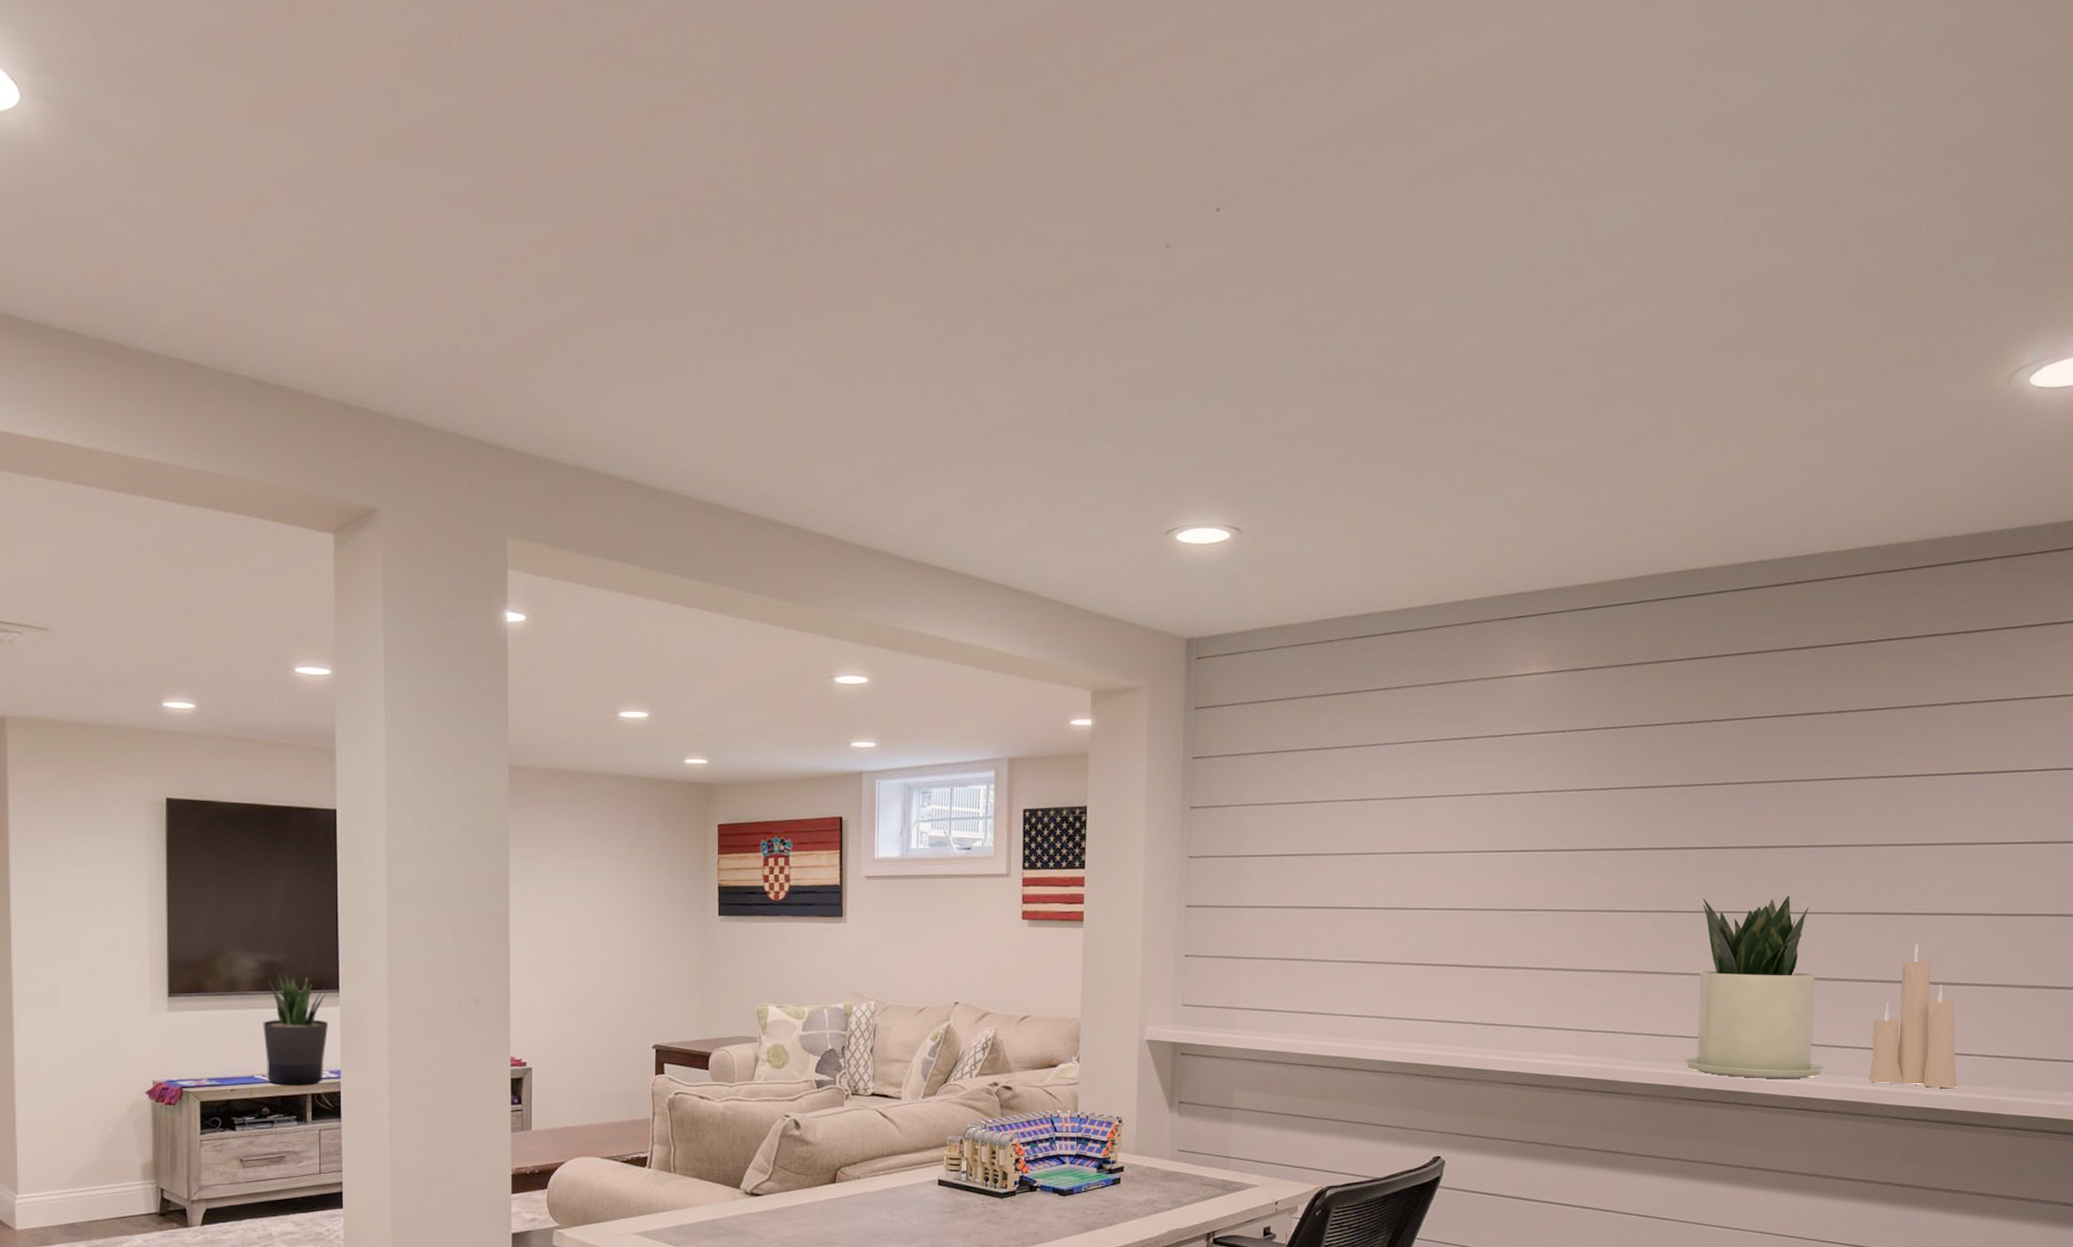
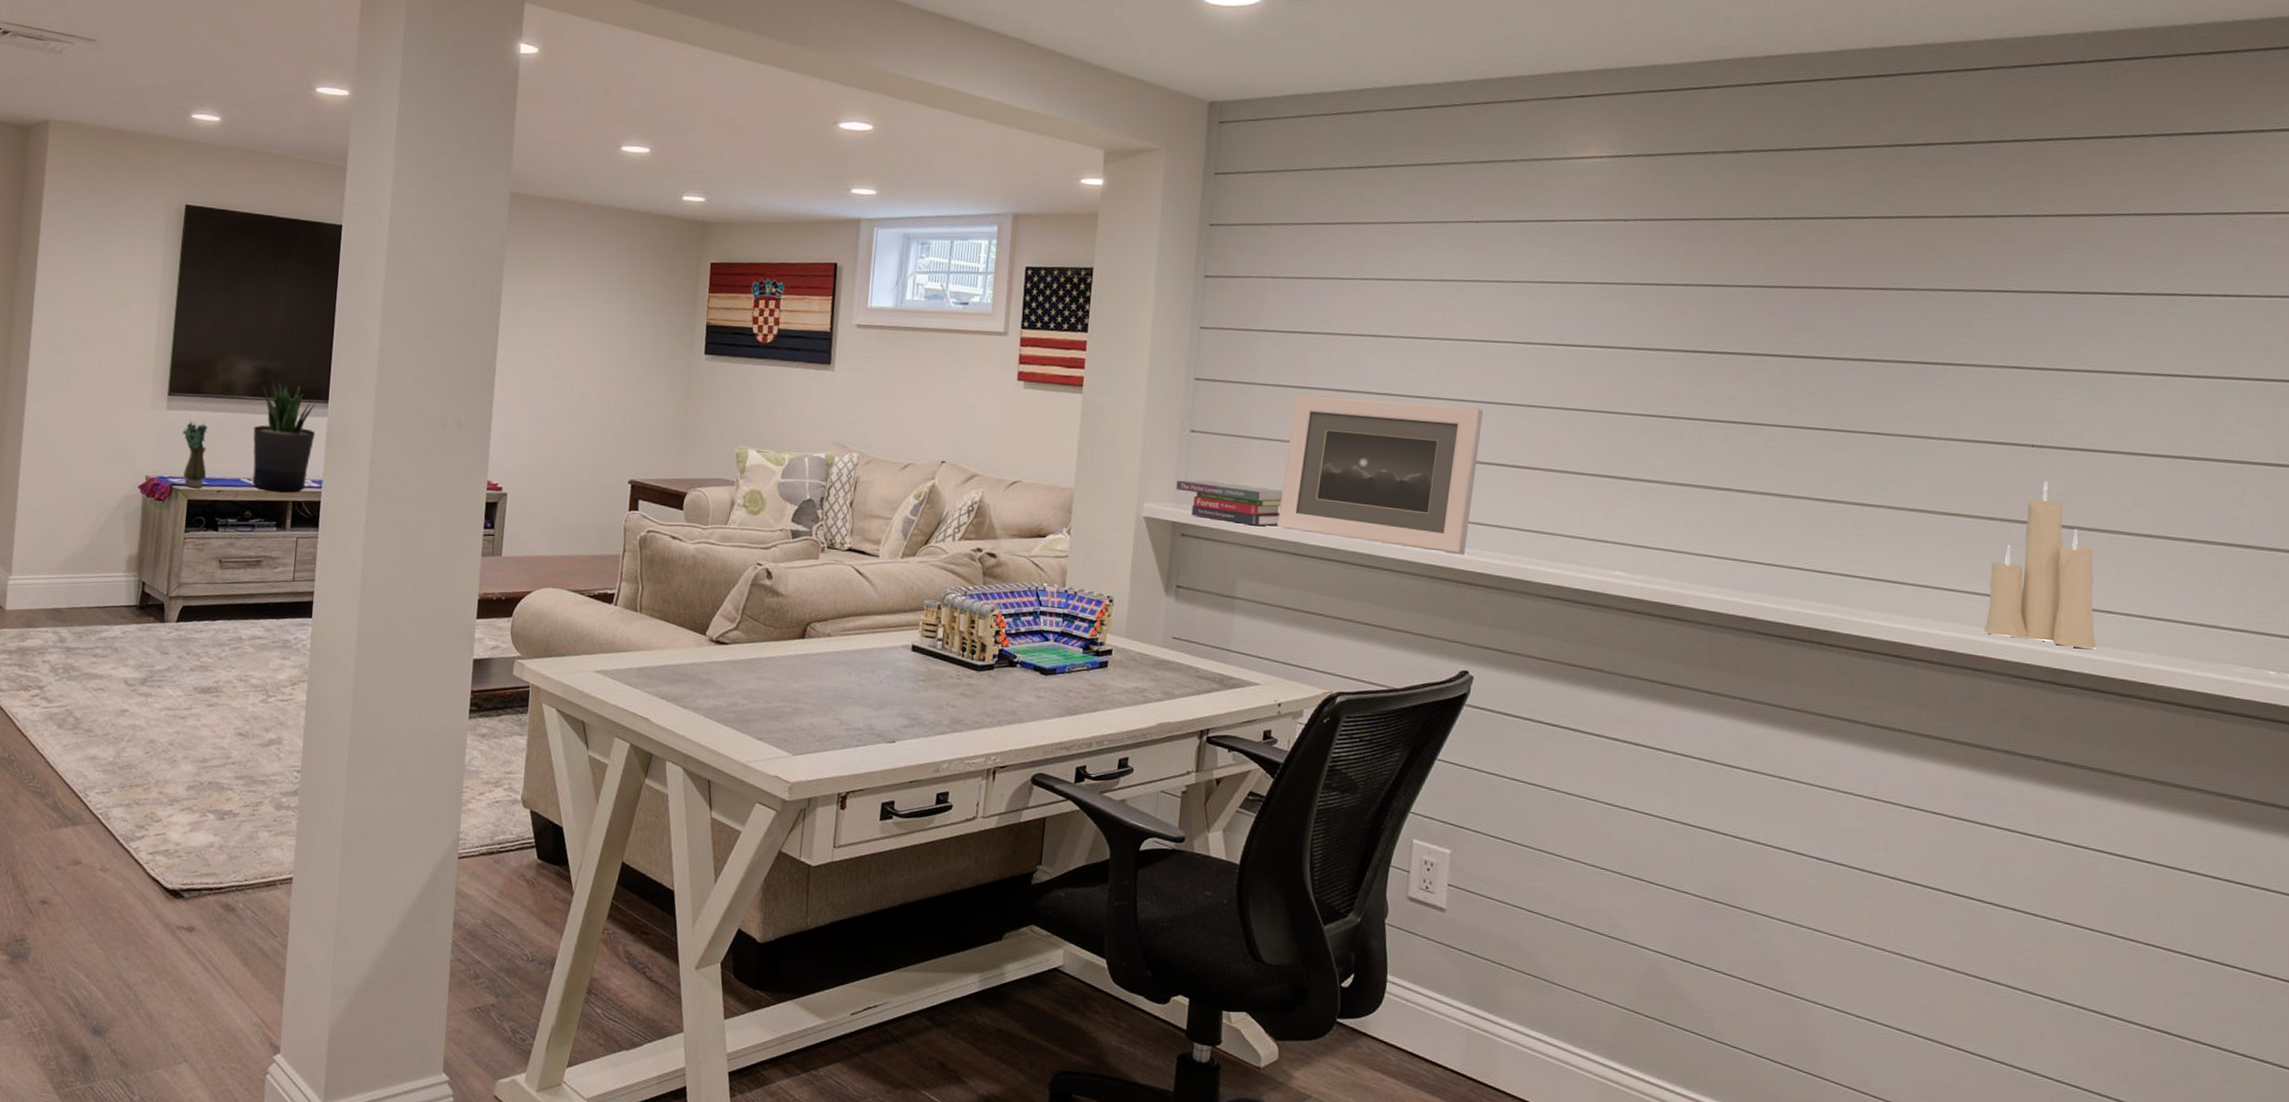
vase: none [188,1020,218,1089] -> present [183,419,207,488]
books: none [1174,1001,1270,1040] -> present [1176,480,1282,526]
picture frame: none [1267,914,1445,1051] -> present [1277,394,1483,555]
planter: present [1684,895,1826,1078] -> none [1758,410,1931,622]

